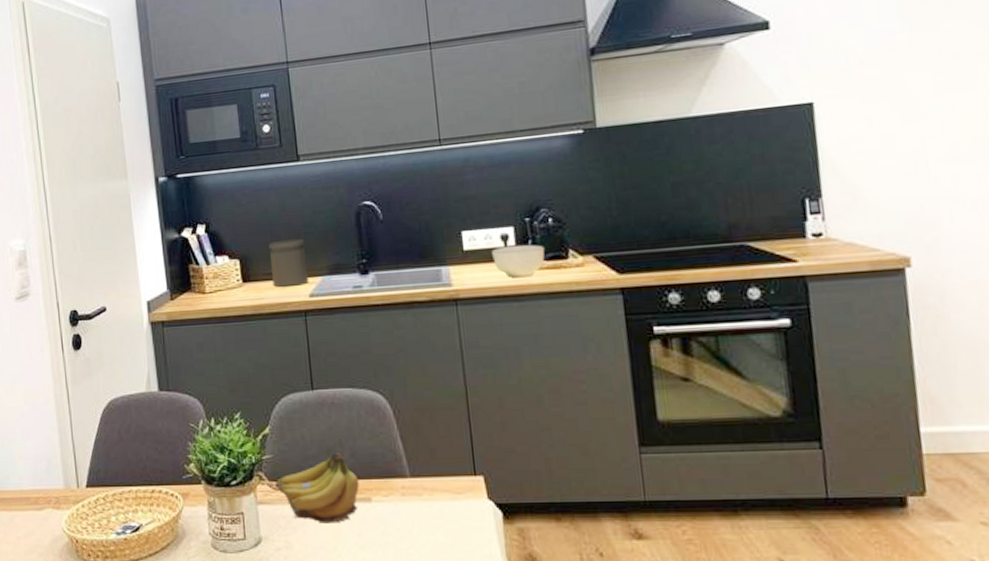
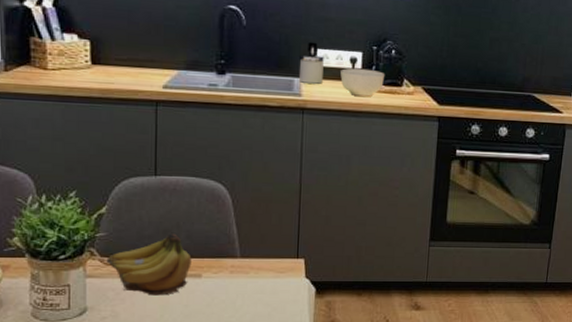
jar: present [268,238,309,288] -> none [124,27,164,76]
soap dispenser: none [443,224,473,271] -> present [299,42,325,84]

